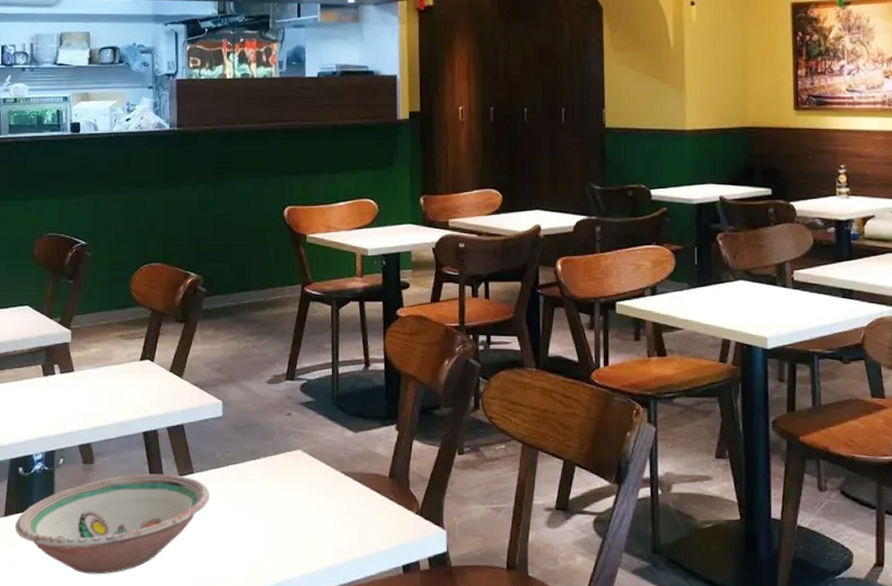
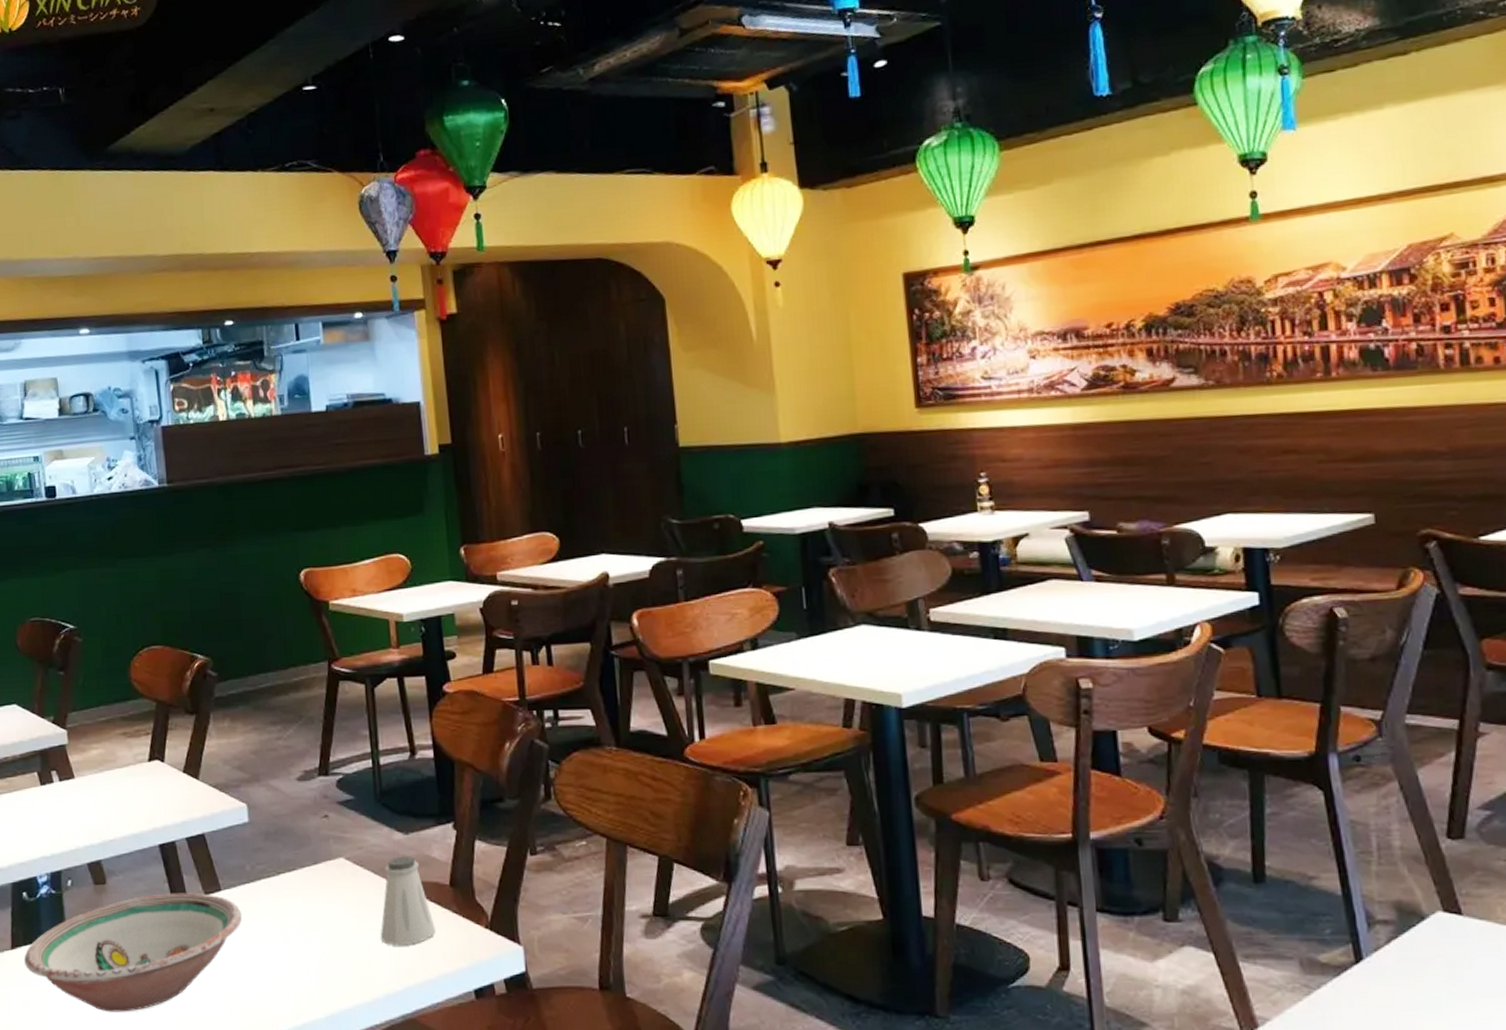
saltshaker: none [327,450,374,526] -> present [380,855,435,946]

